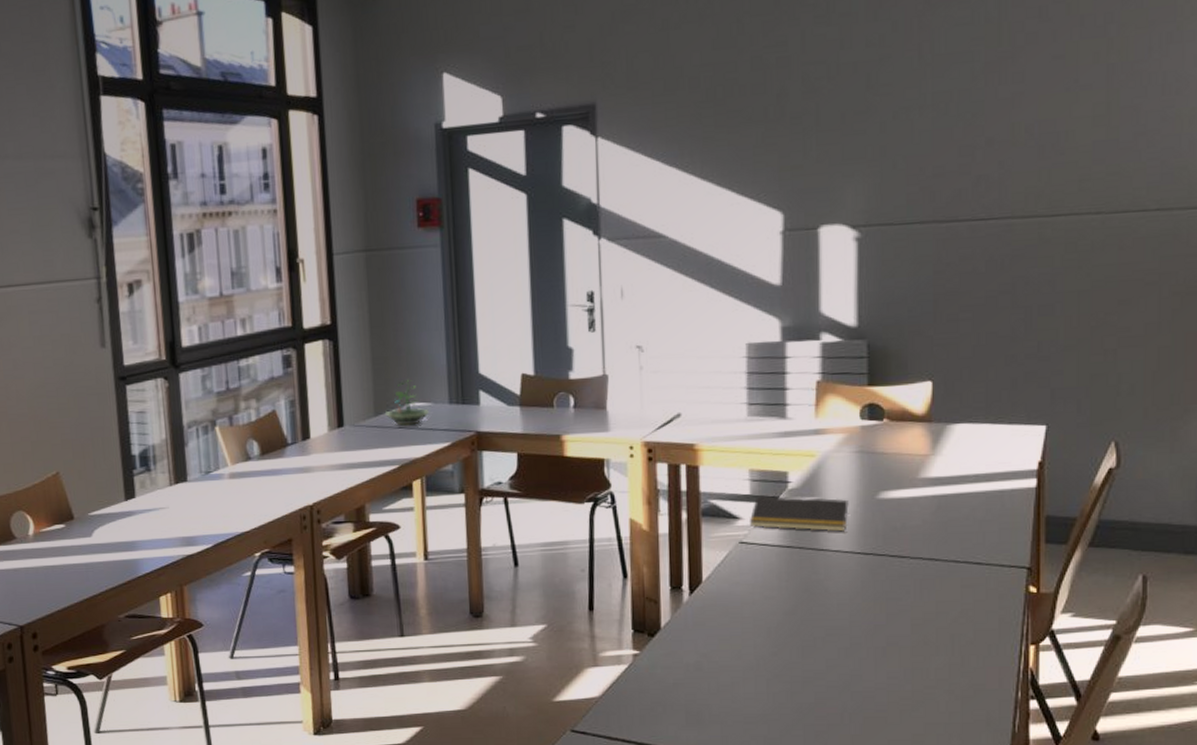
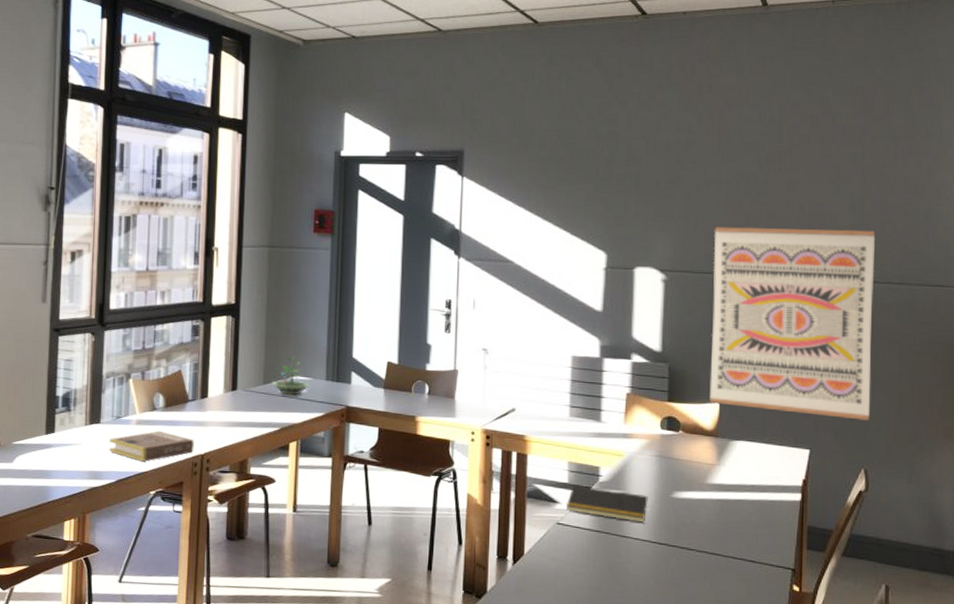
book: none [200,482,300,520] -> present [109,430,194,462]
wall art: none [918,146,1126,384] -> present [709,227,875,421]

